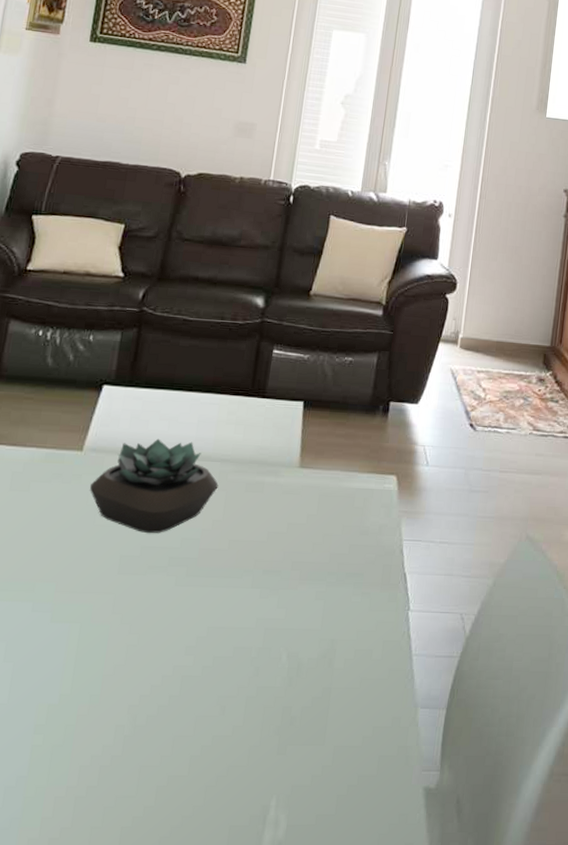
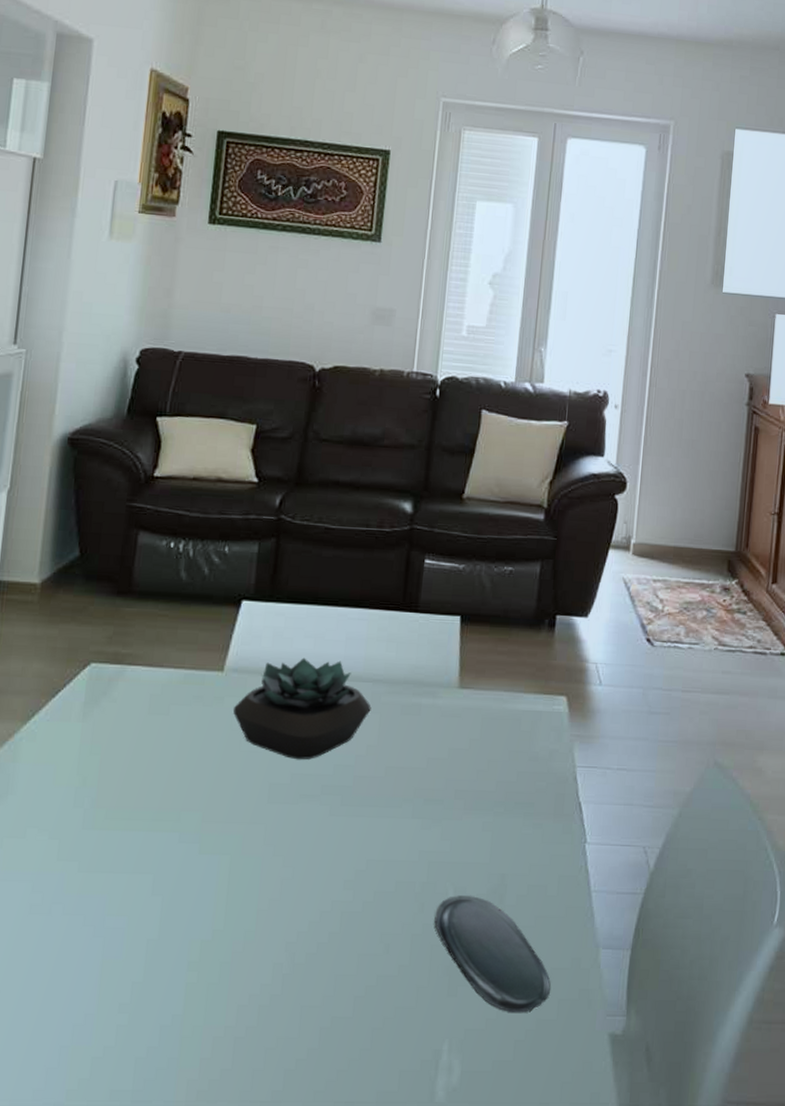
oval tray: none [268,660,373,769] -> present [434,895,551,1012]

